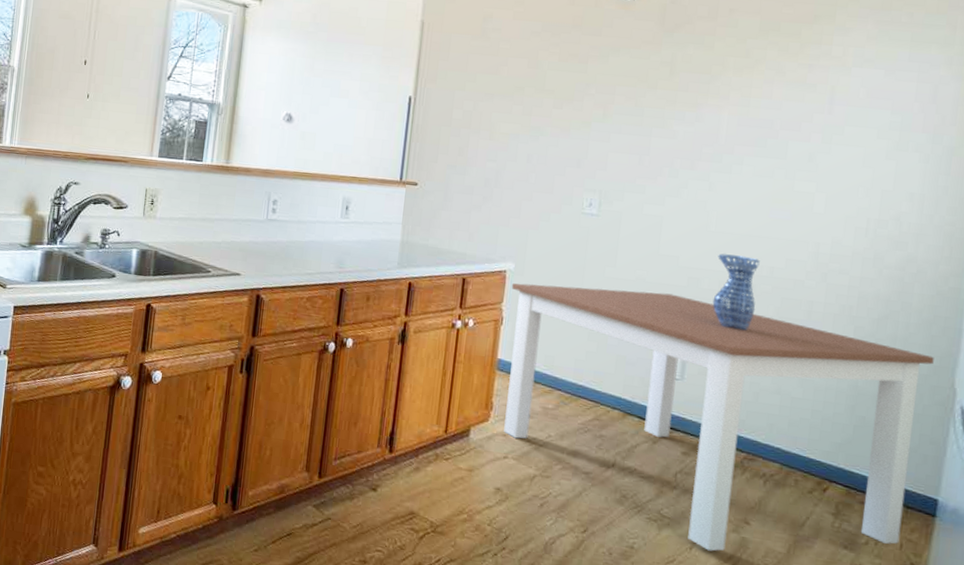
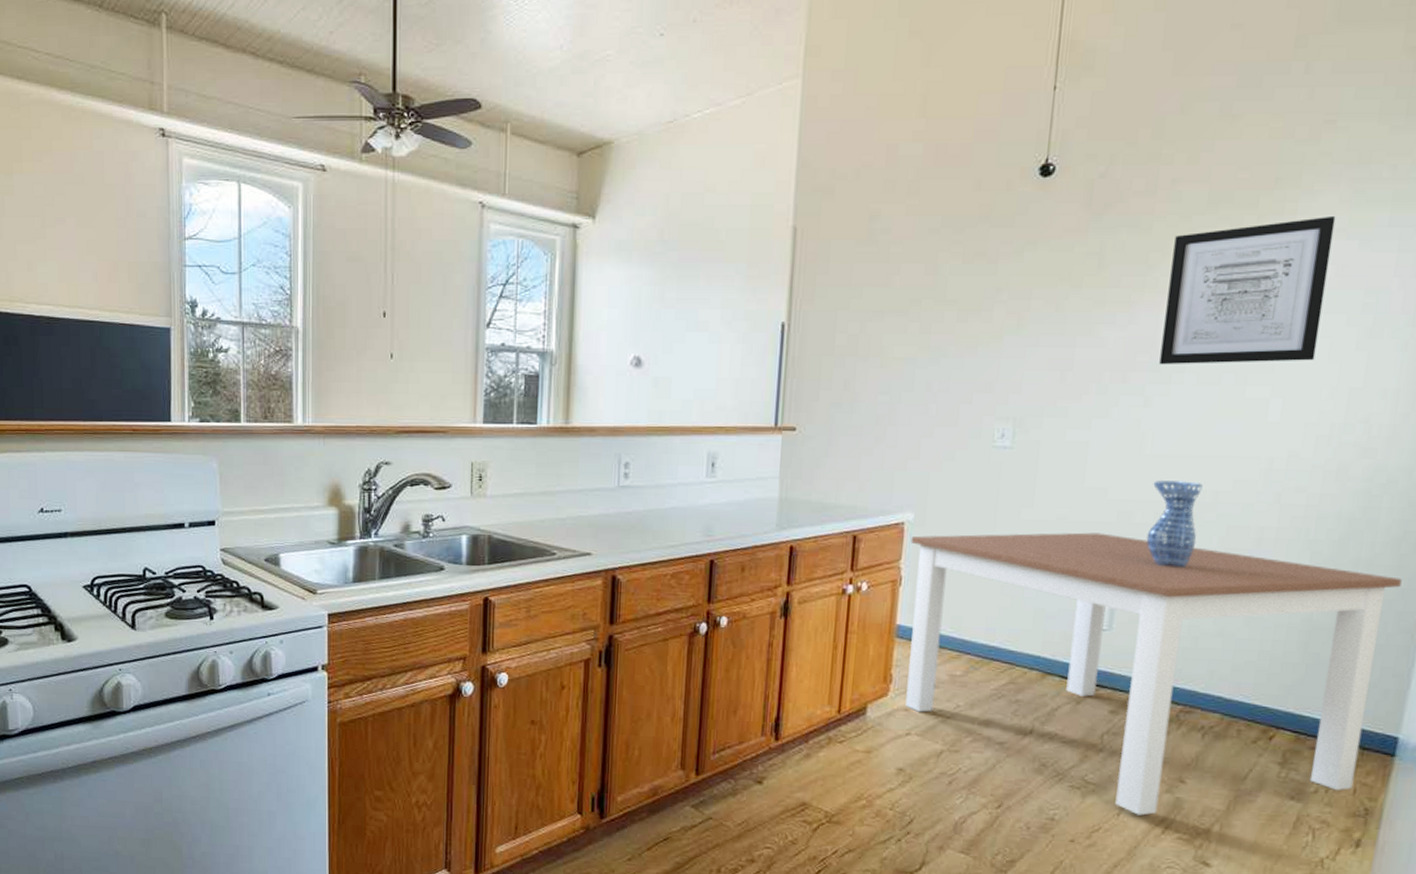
wall art: none [722,48,865,165] -> present [1159,215,1336,365]

